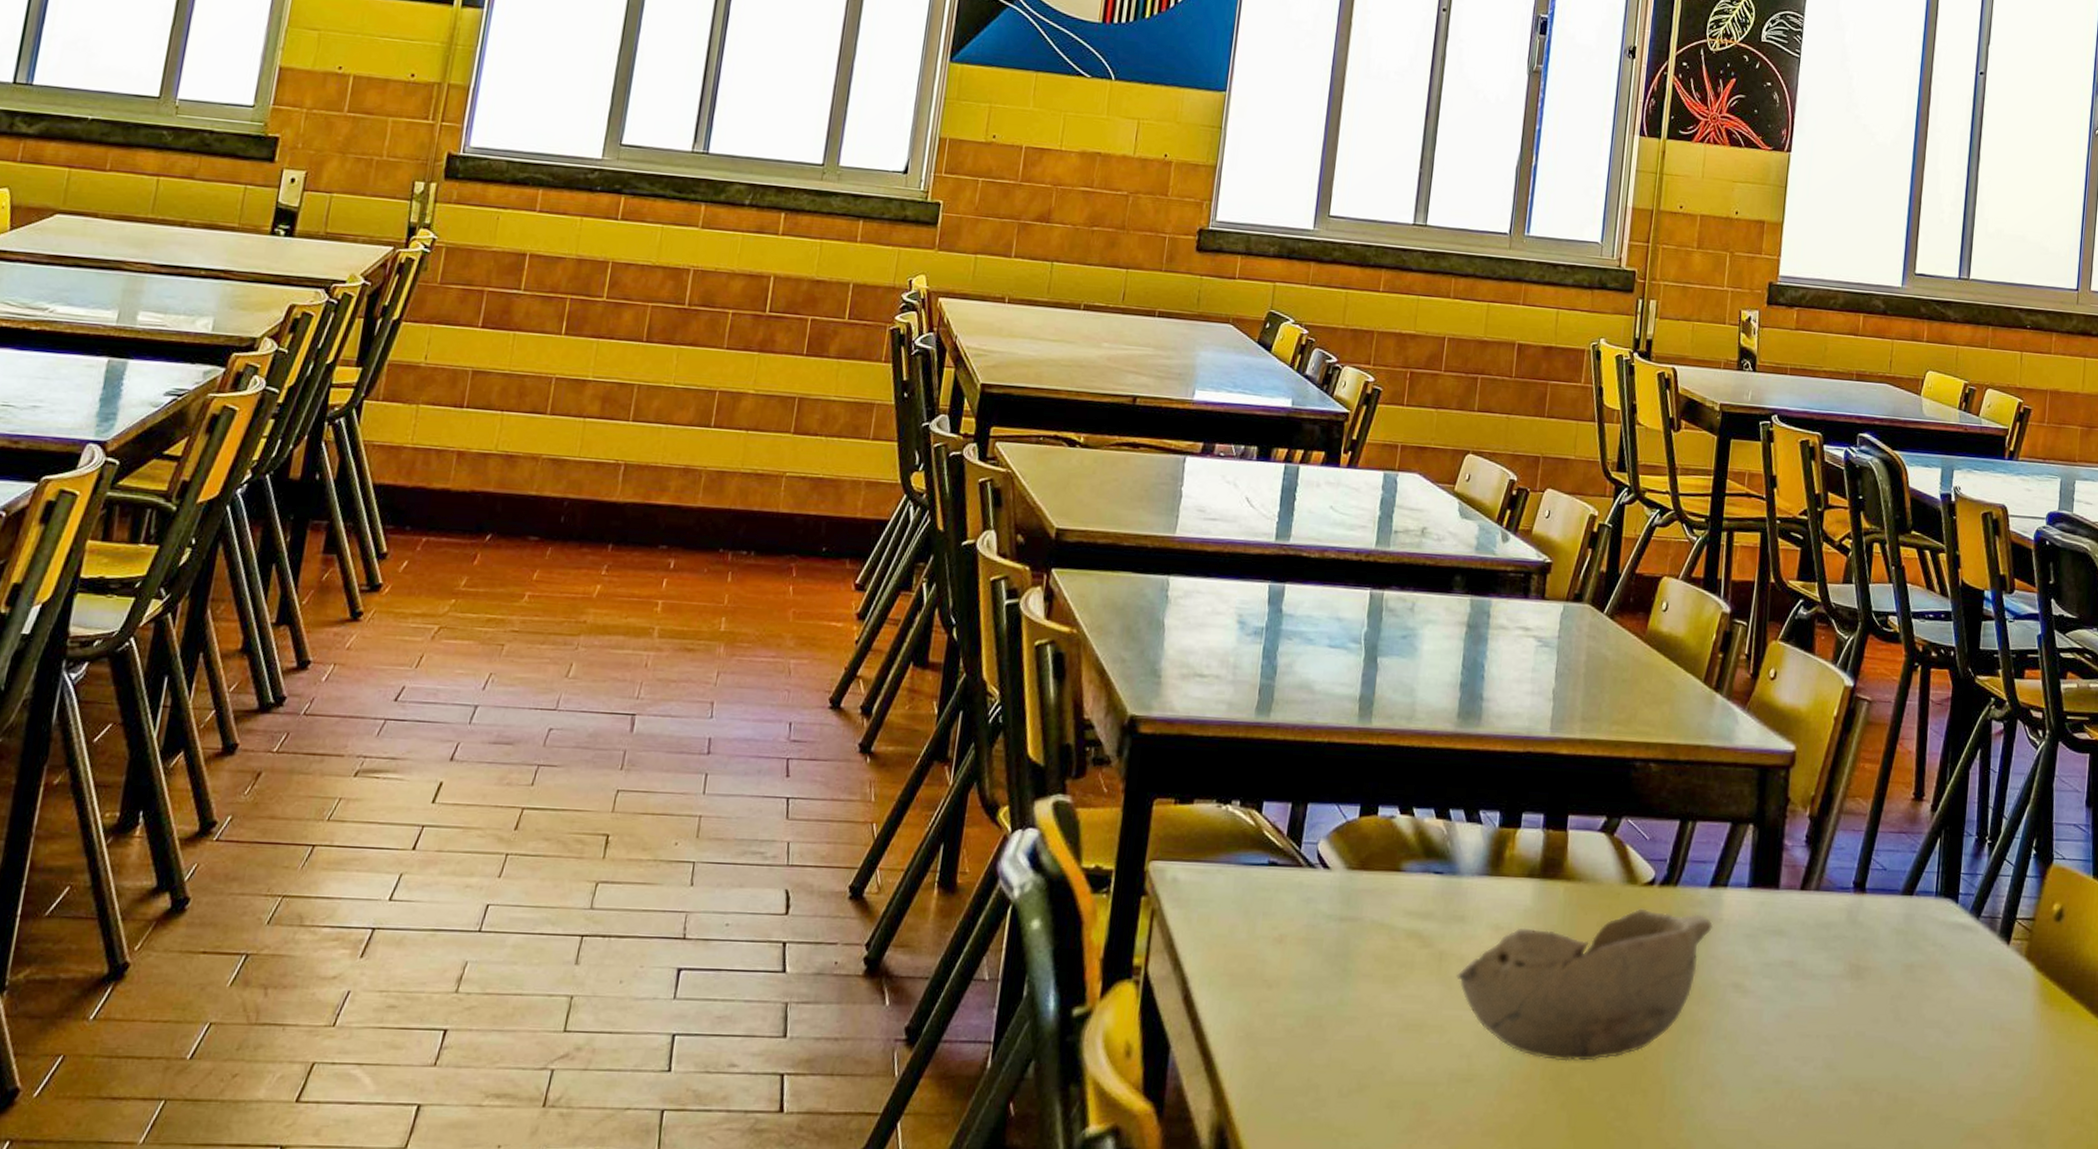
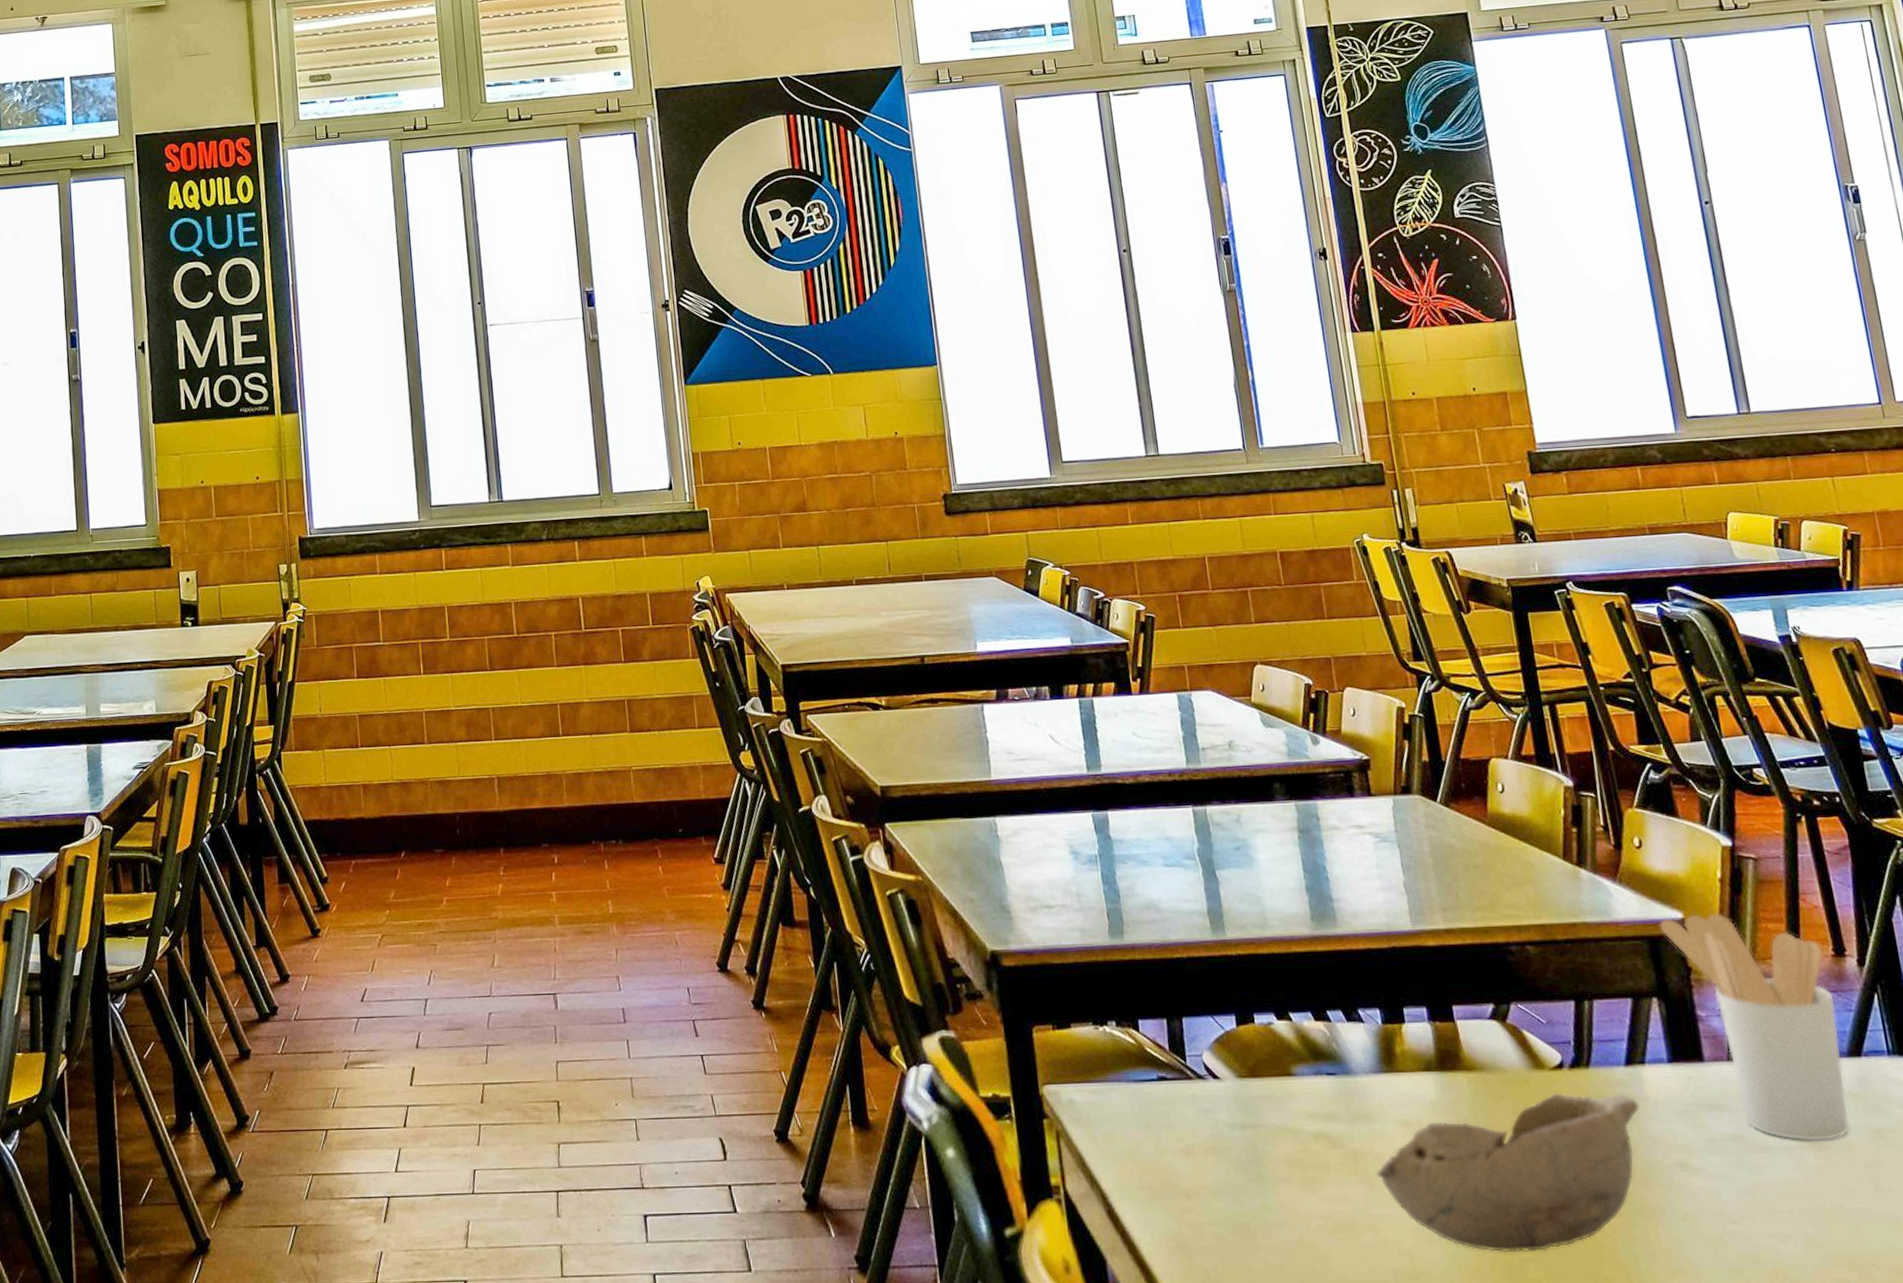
utensil holder: none [1772,748,1905,971] -> present [1659,913,1850,1141]

